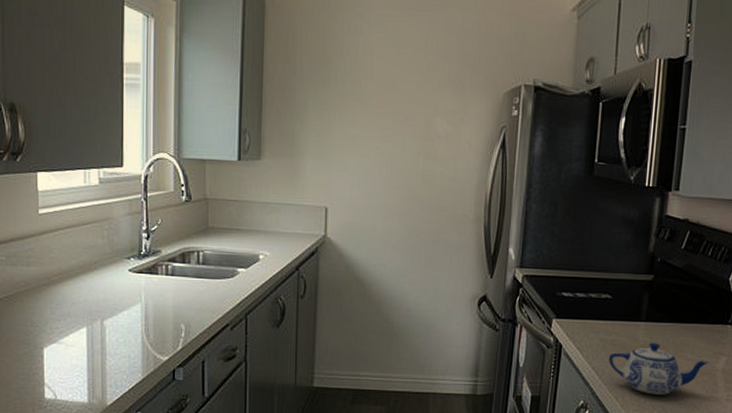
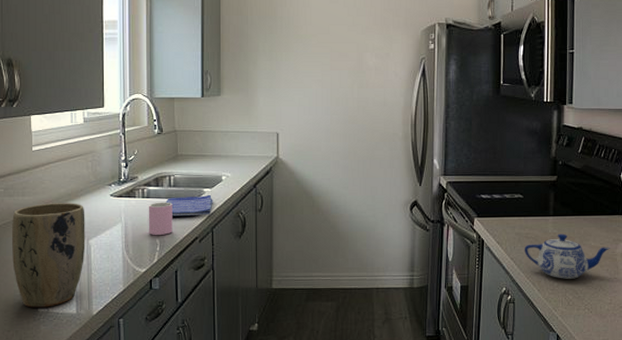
plant pot: none [15,275,100,394] -> present [12,203,85,308]
cup: none [172,281,201,319] -> present [148,202,173,235]
dish towel: none [193,275,248,300] -> present [165,194,213,216]

